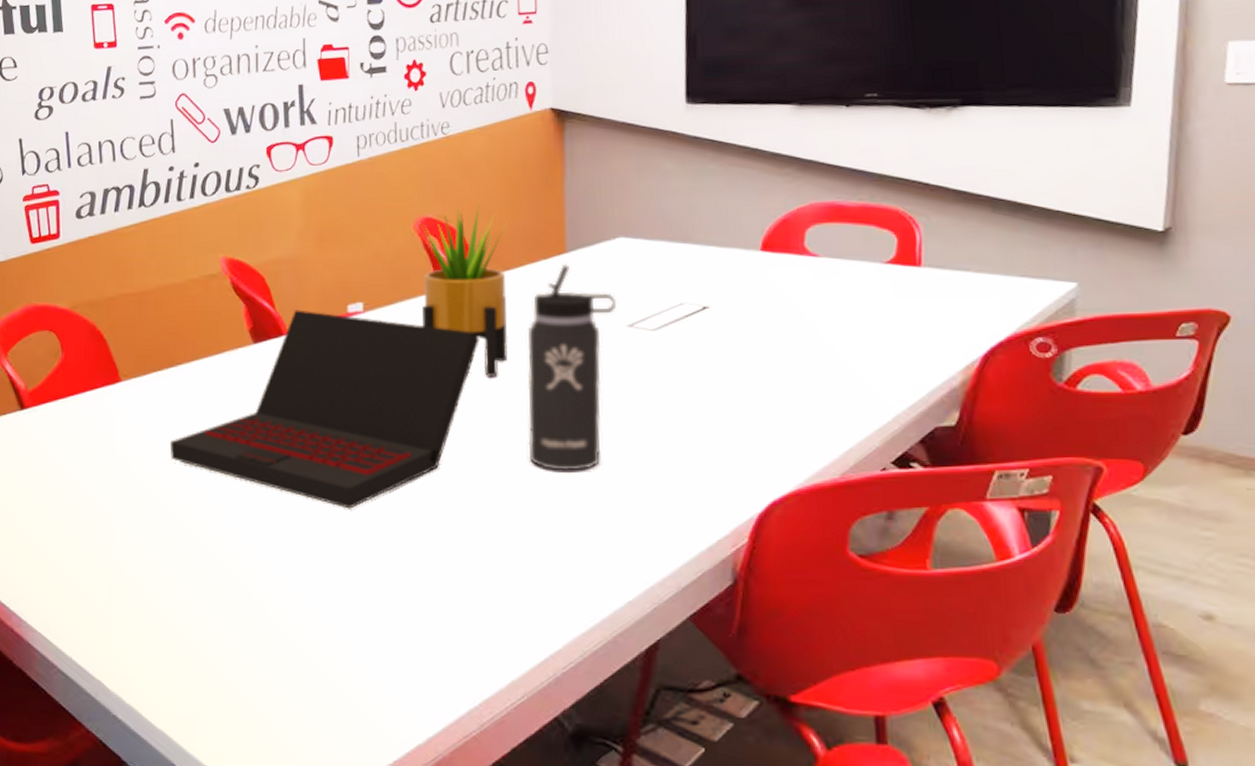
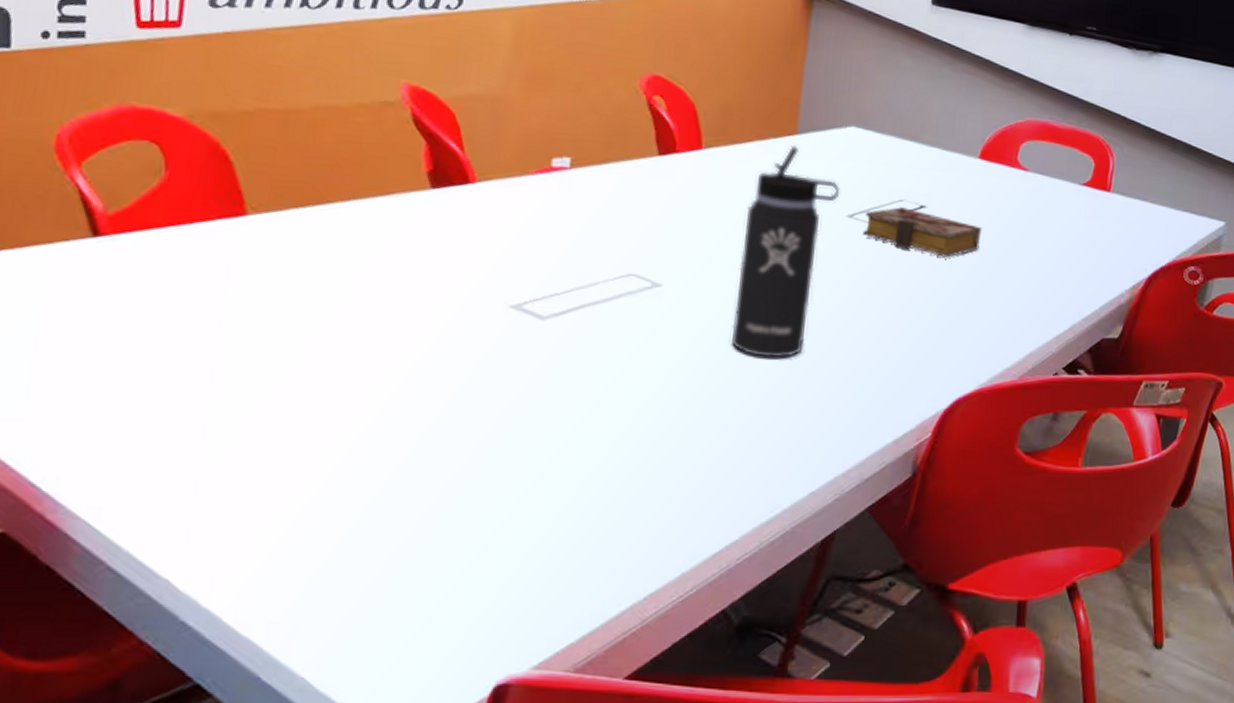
laptop: present [169,310,480,509] -> none [303,156,696,385]
potted plant: present [420,204,509,376] -> none [635,69,741,254]
book: none [646,311,775,357] -> present [863,207,982,258]

